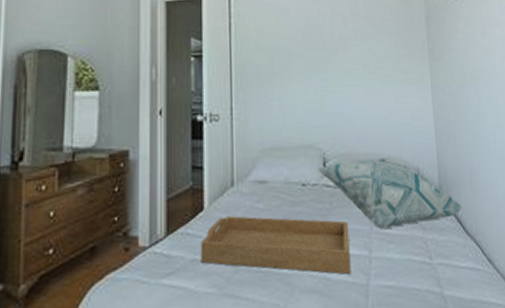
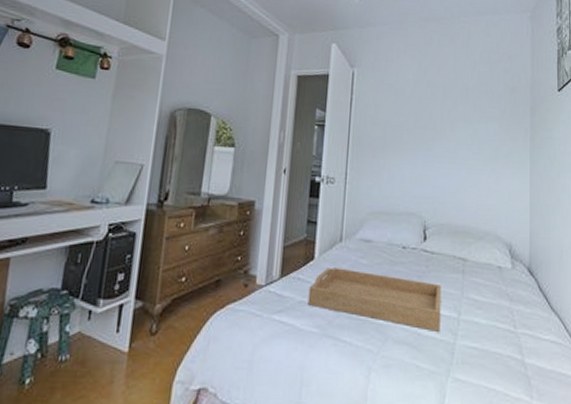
decorative pillow: present [316,157,462,229] -> none [417,230,549,295]

